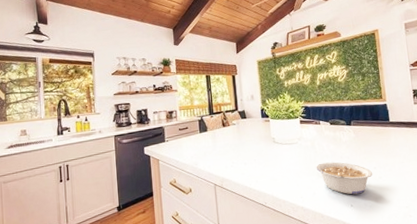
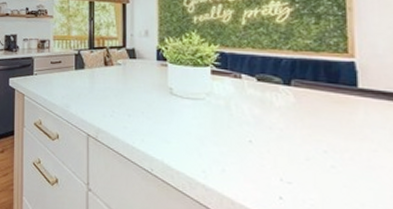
legume: present [316,162,373,195] -> none [229,131,321,184]

